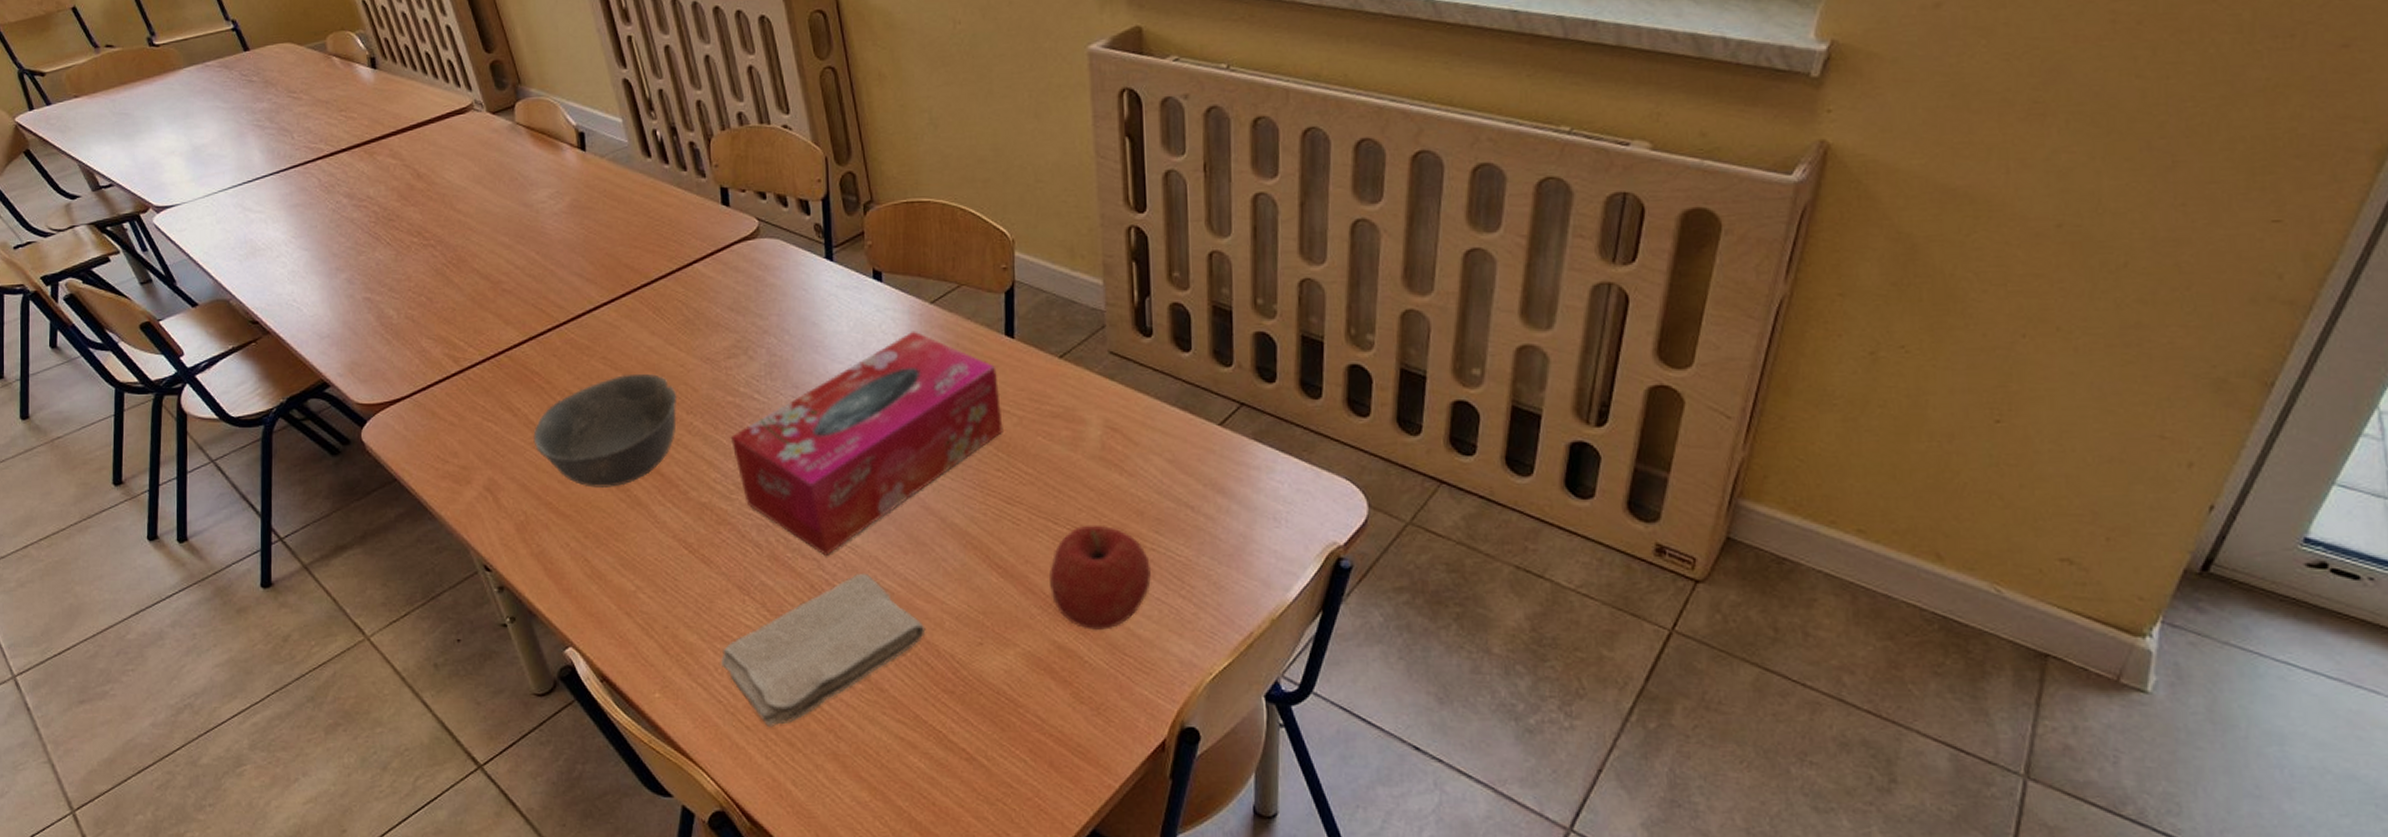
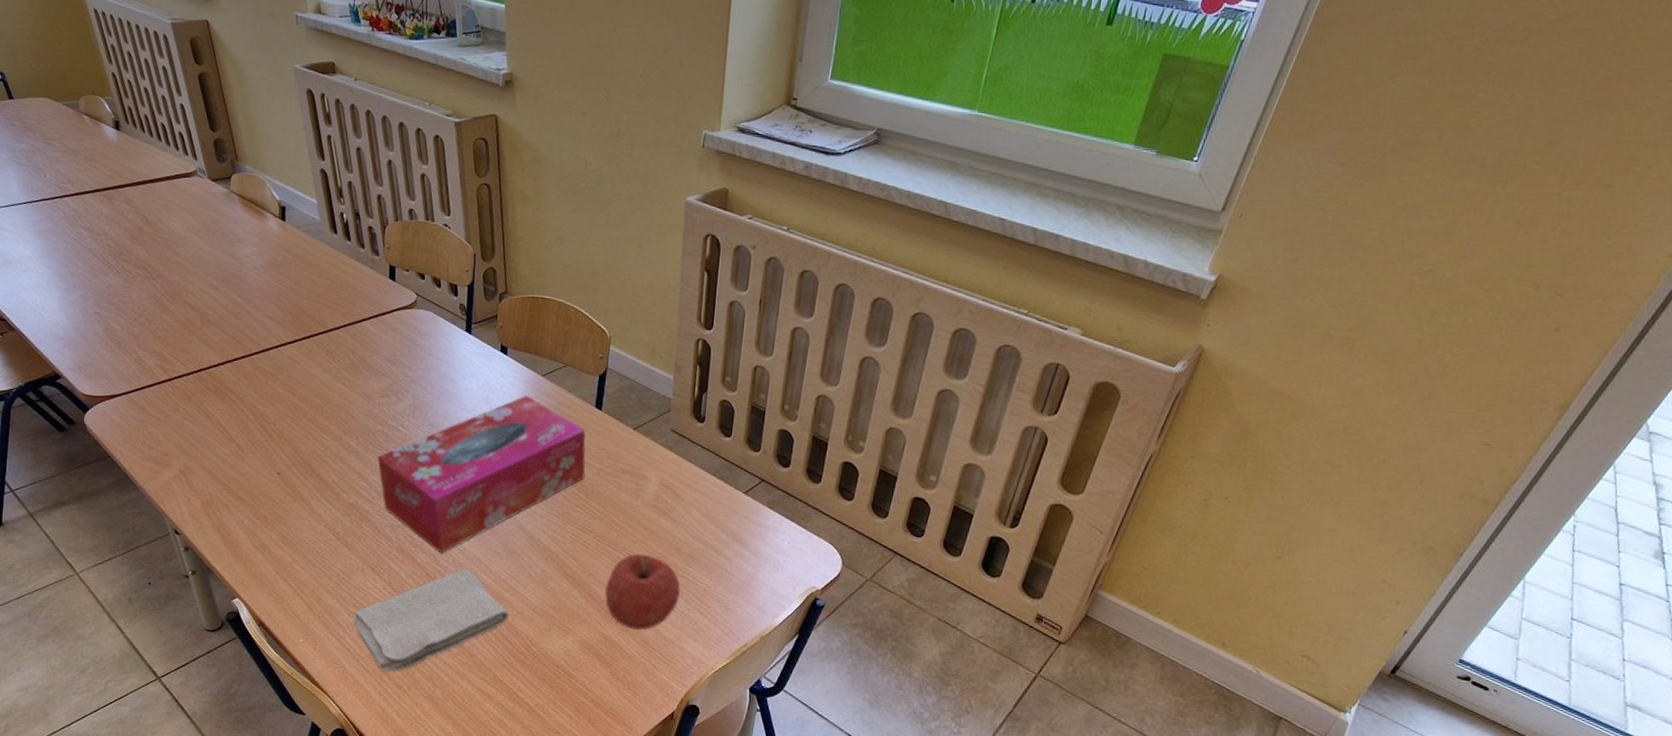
bowl: present [533,373,677,488] -> none [222,398,339,483]

